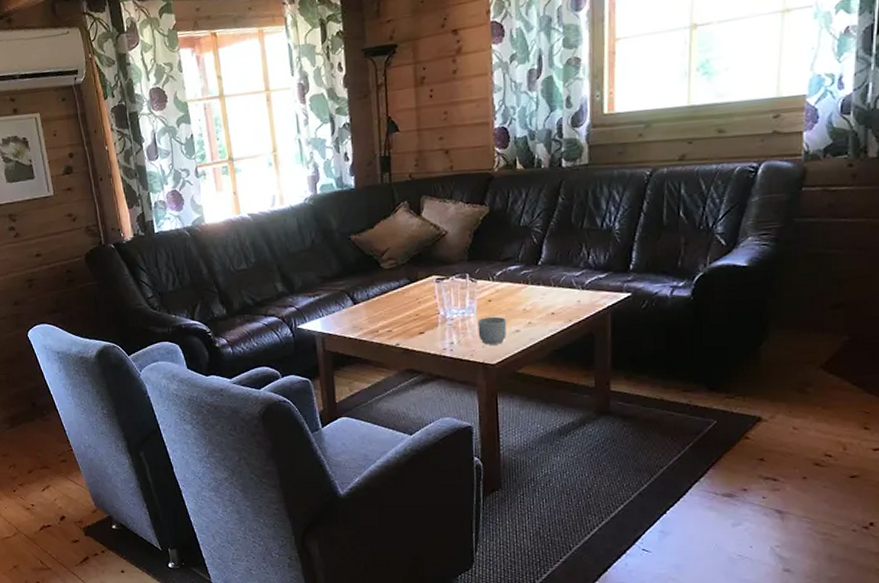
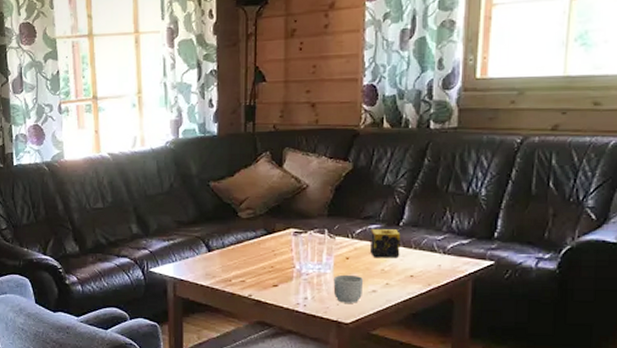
candle: none [511,269,541,299] -> present [370,229,401,259]

